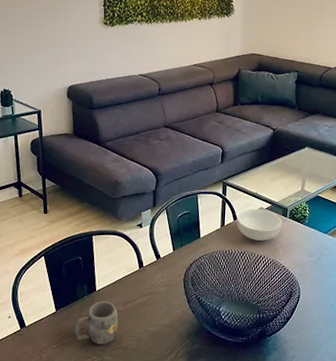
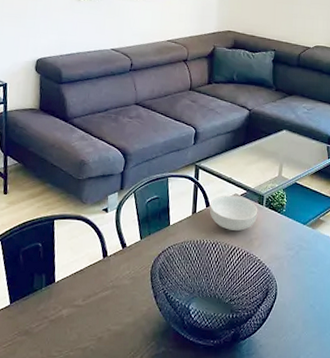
mug: present [75,301,119,344] -> none [30,294,78,344]

